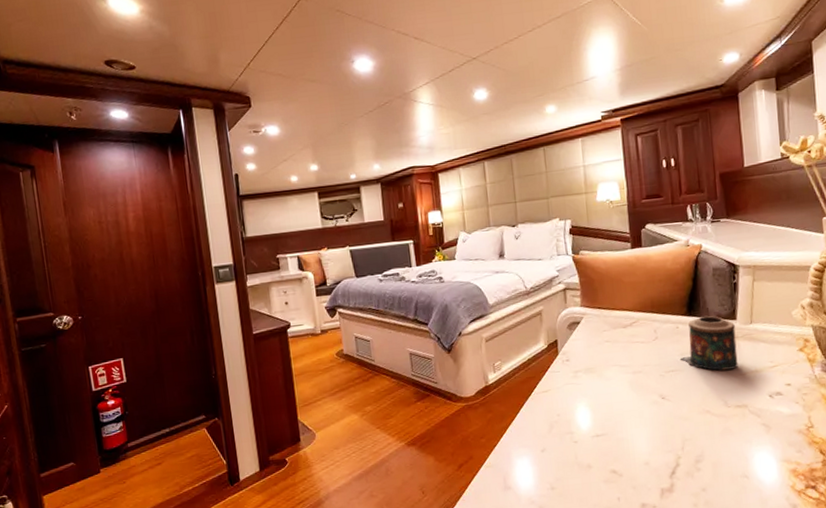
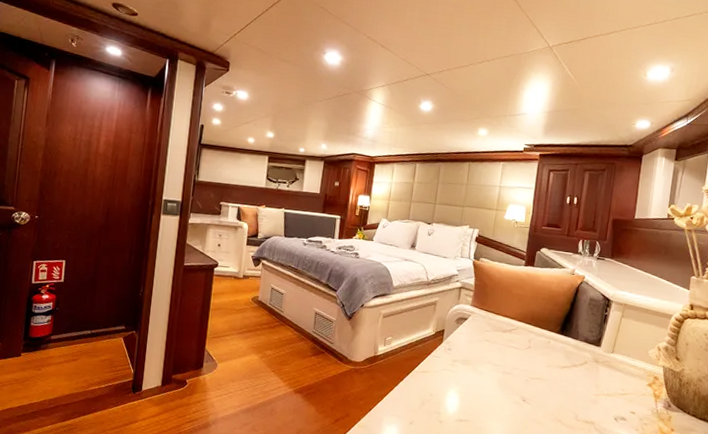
candle: present [679,315,738,371] -> none [545,337,598,389]

